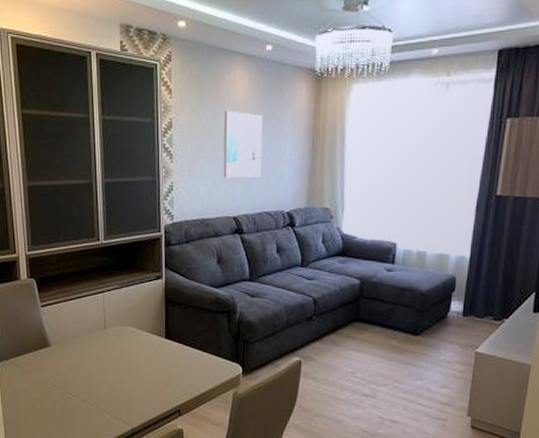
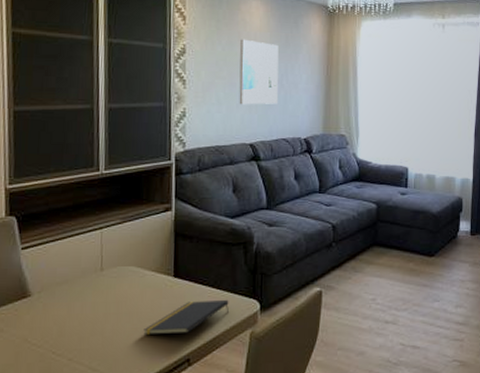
notepad: none [141,361,214,388] -> present [143,299,229,334]

